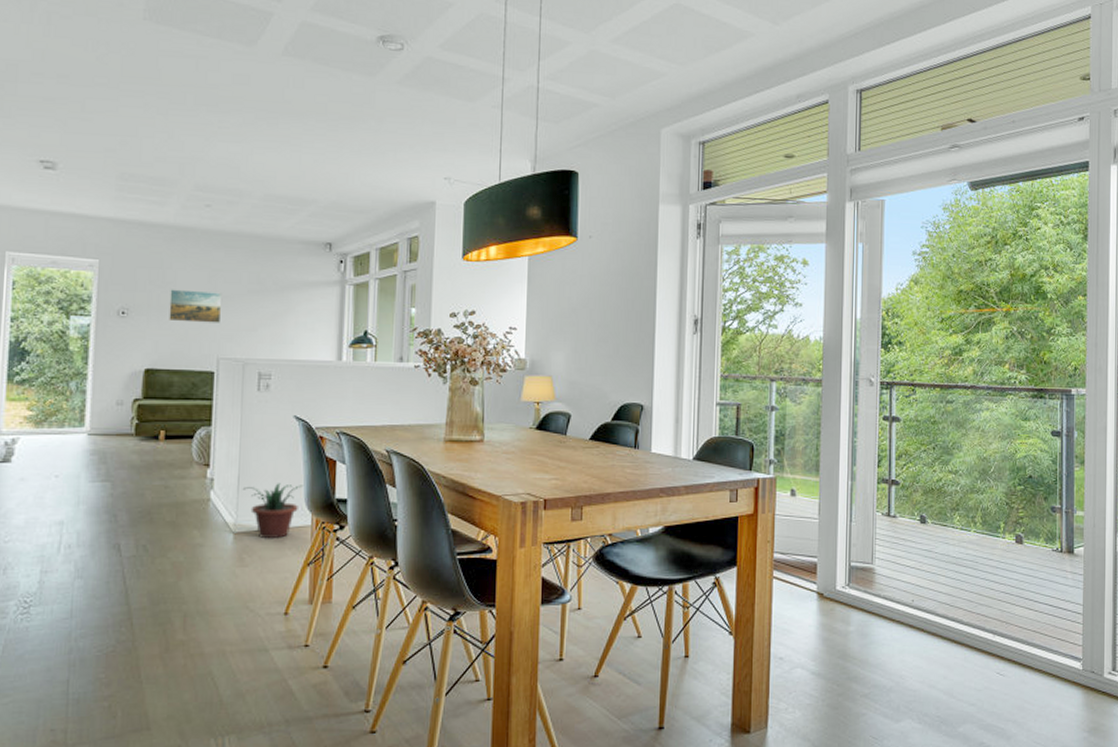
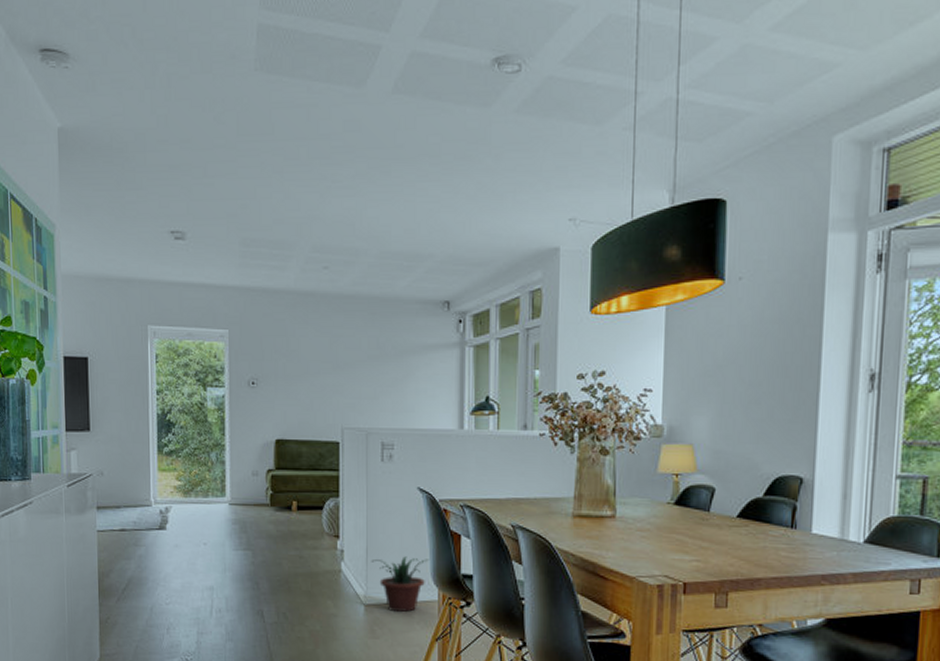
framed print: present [169,289,223,323] -> none [294,357,344,392]

